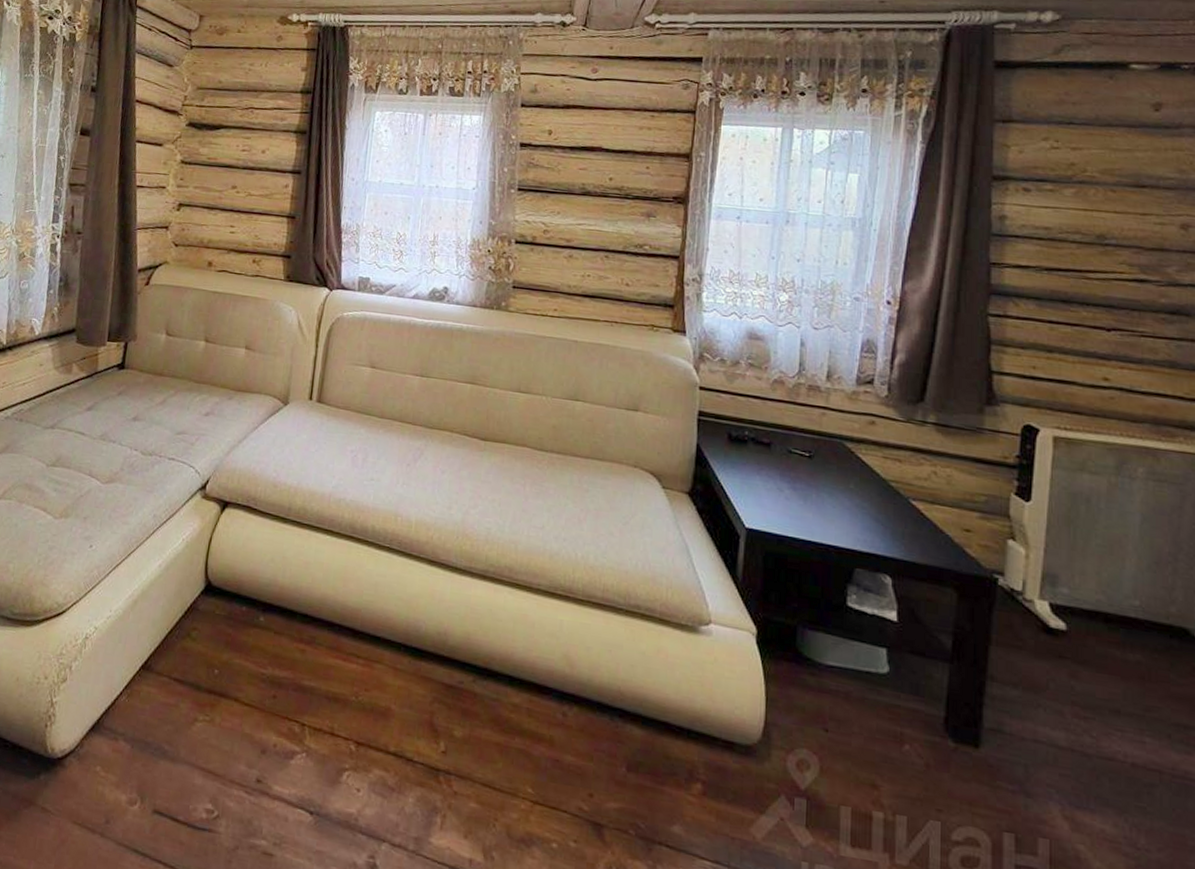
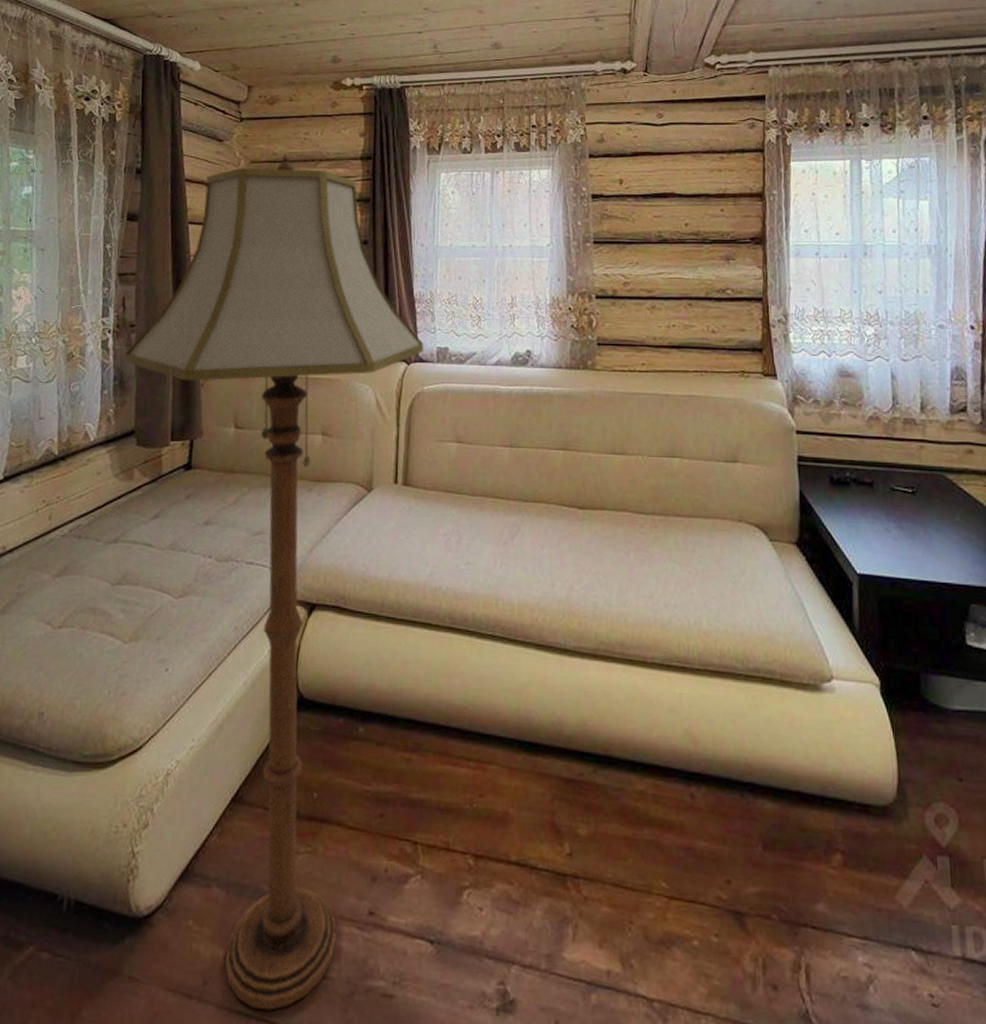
floor lamp: none [70,83,347,853] -> present [124,154,424,1011]

